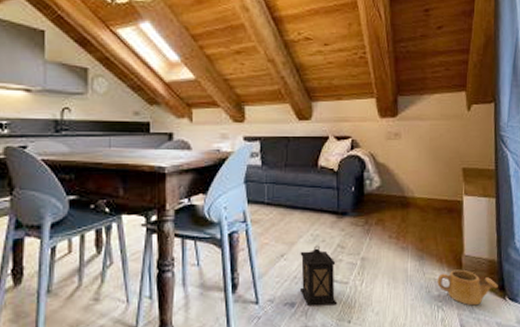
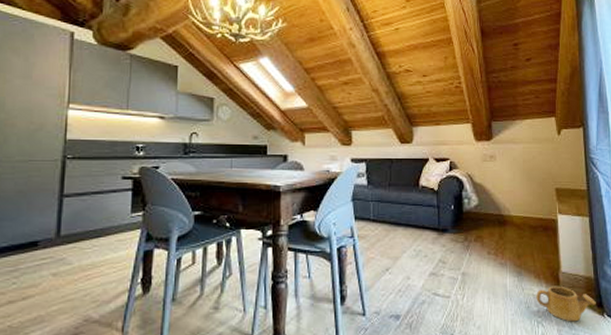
lantern: present [299,245,338,307] -> none [404,260,440,319]

